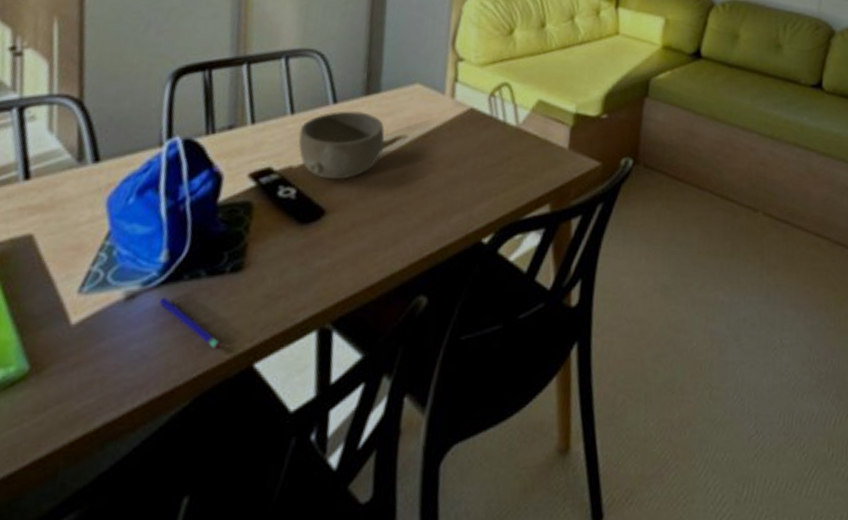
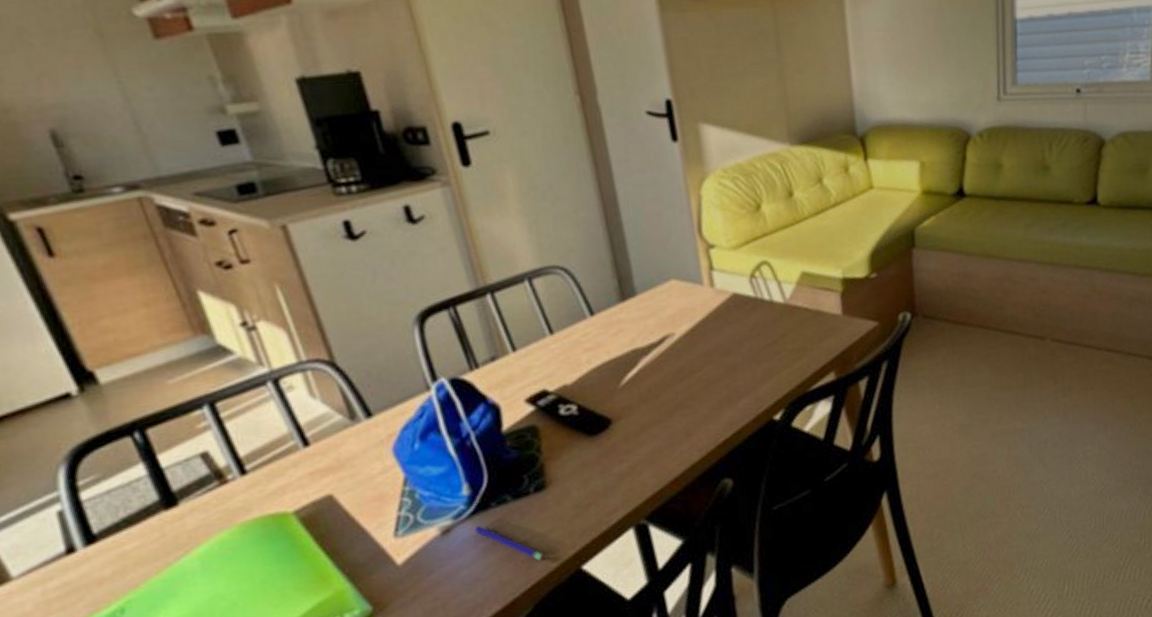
bowl: present [298,111,385,179] -> none [563,318,654,391]

